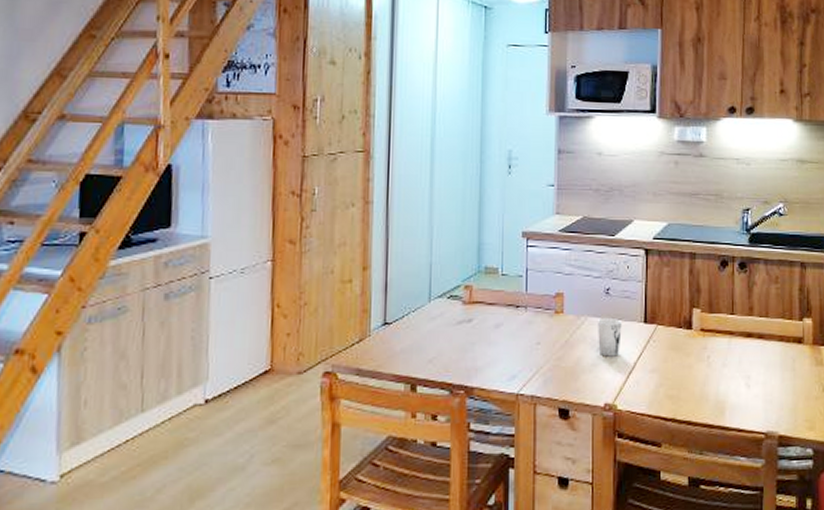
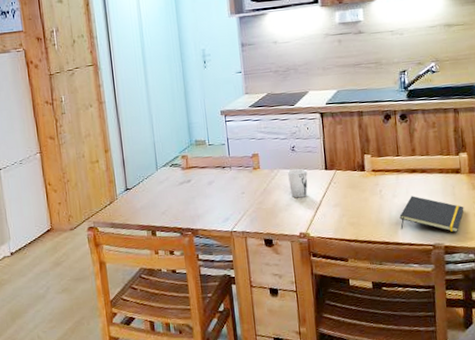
notepad: none [728,367,804,419] -> present [399,195,464,233]

